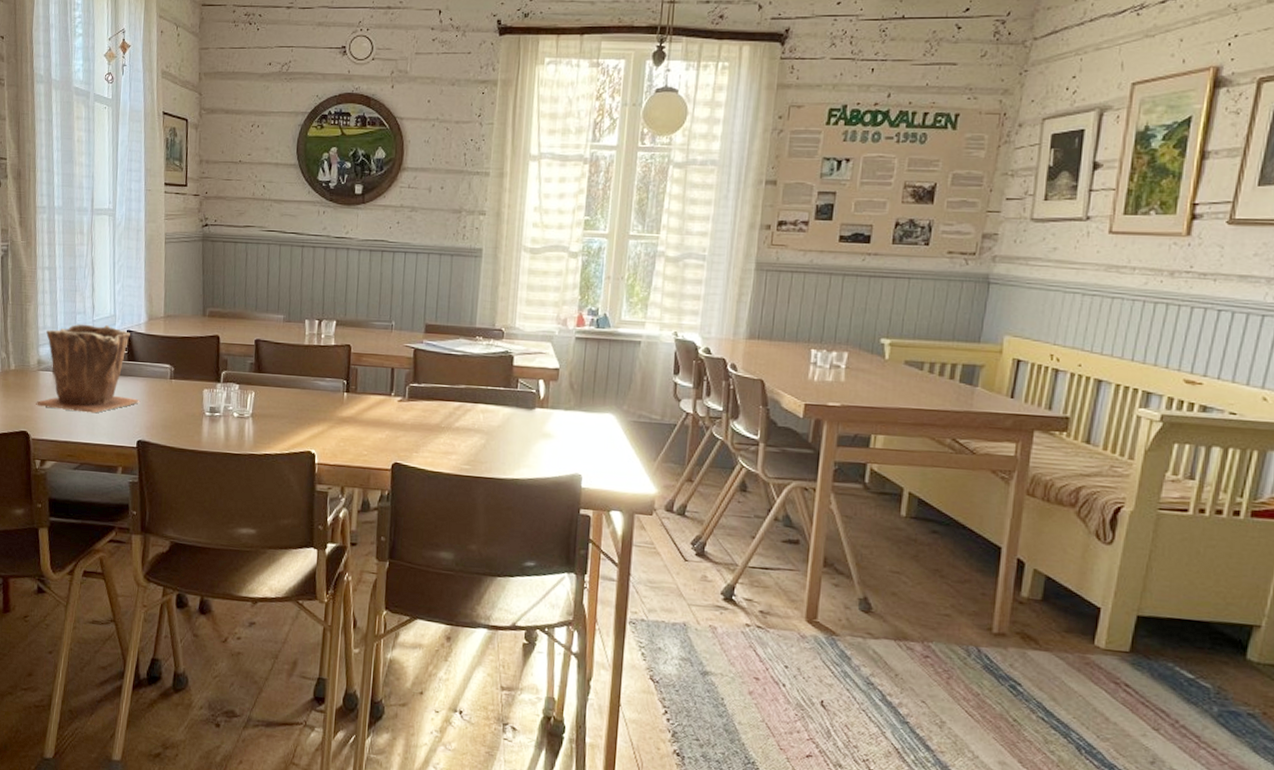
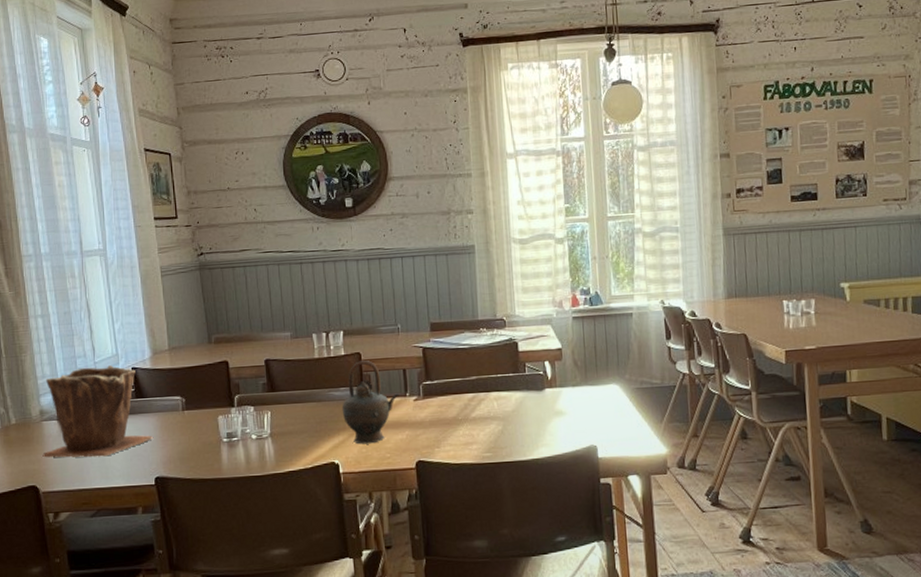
teapot: none [324,353,384,439] -> present [342,360,399,445]

